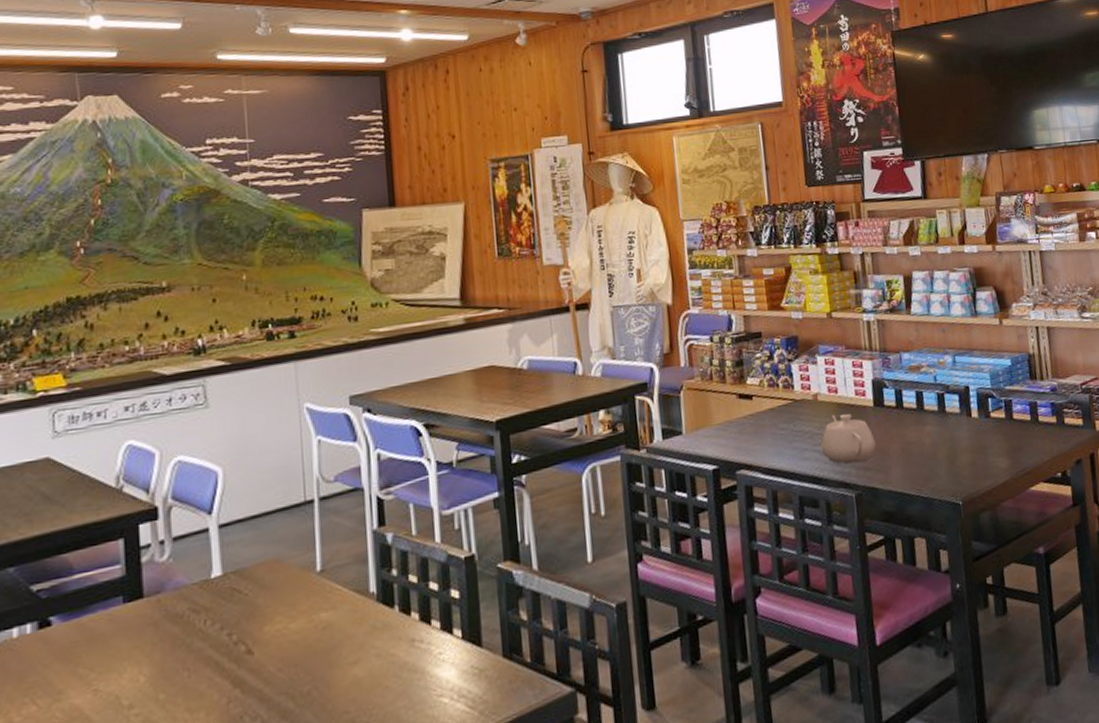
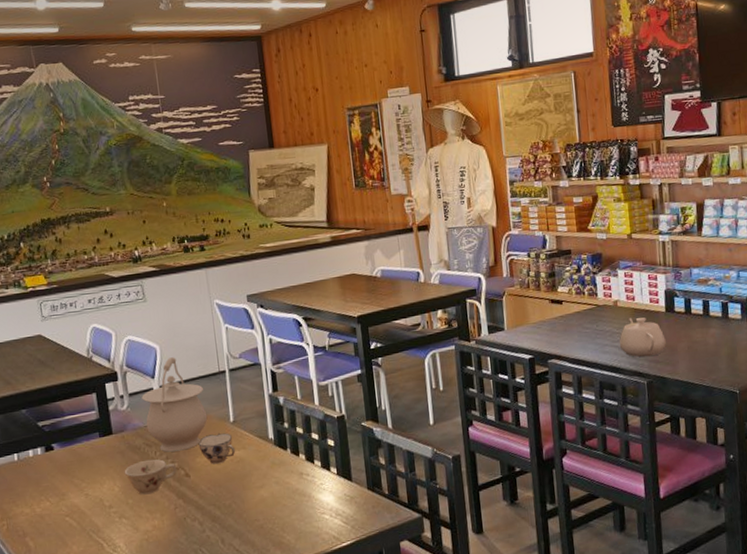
teacup: none [156,631,235,686] -> present [124,459,177,495]
teapot: none [191,483,285,620] -> present [141,357,208,452]
teacup: none [268,587,322,634] -> present [198,432,236,465]

